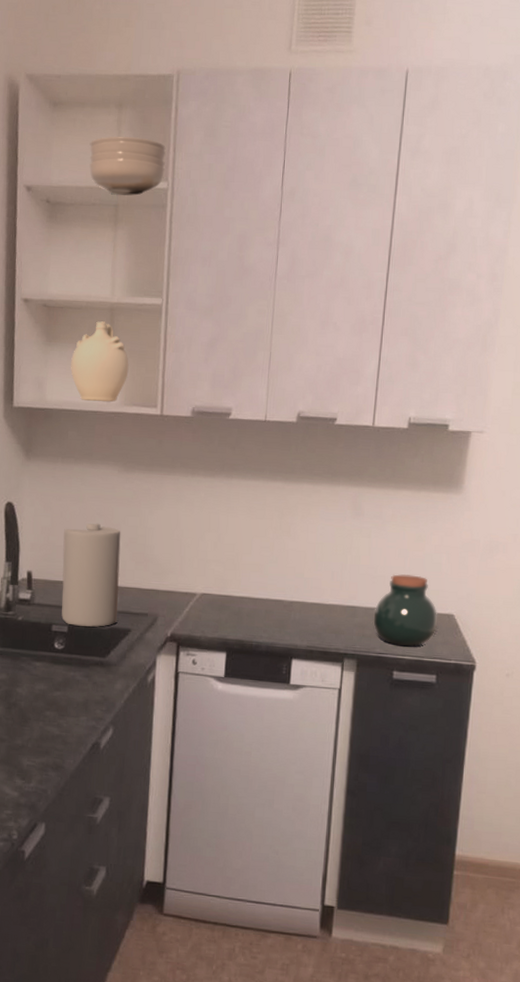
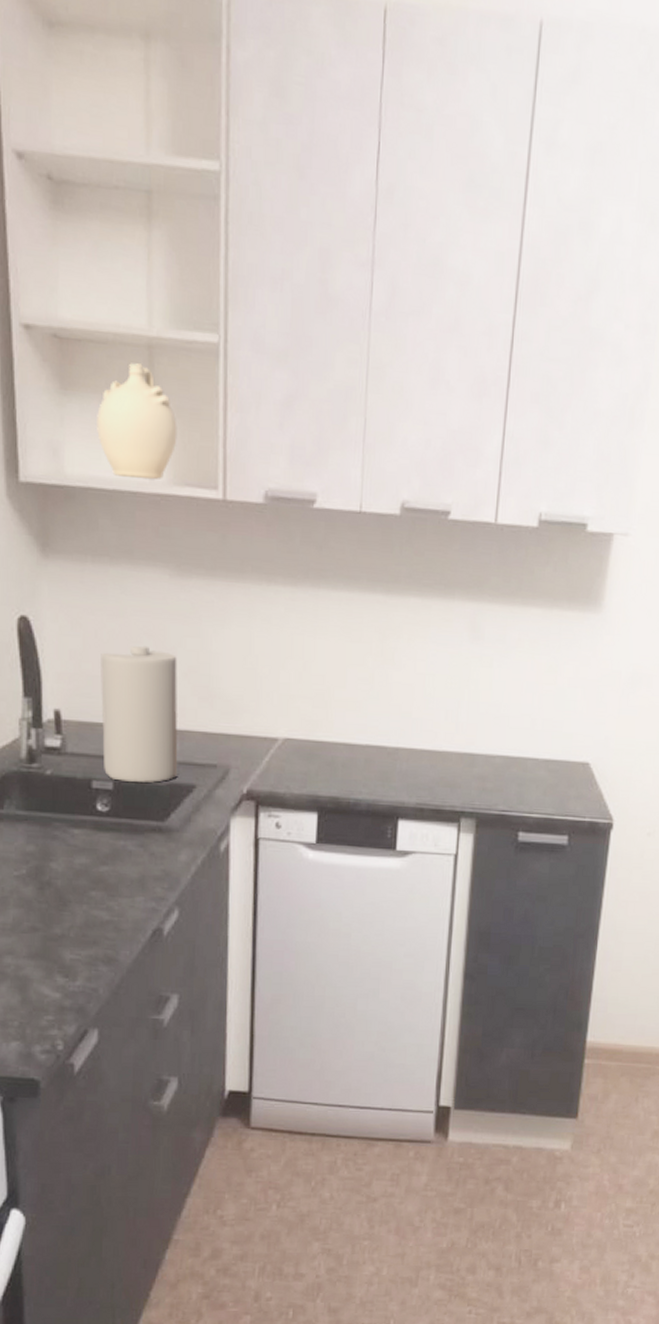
bowl: present [89,136,166,196] -> none [105,83,215,179]
jar: present [373,574,438,646] -> none [495,713,571,801]

